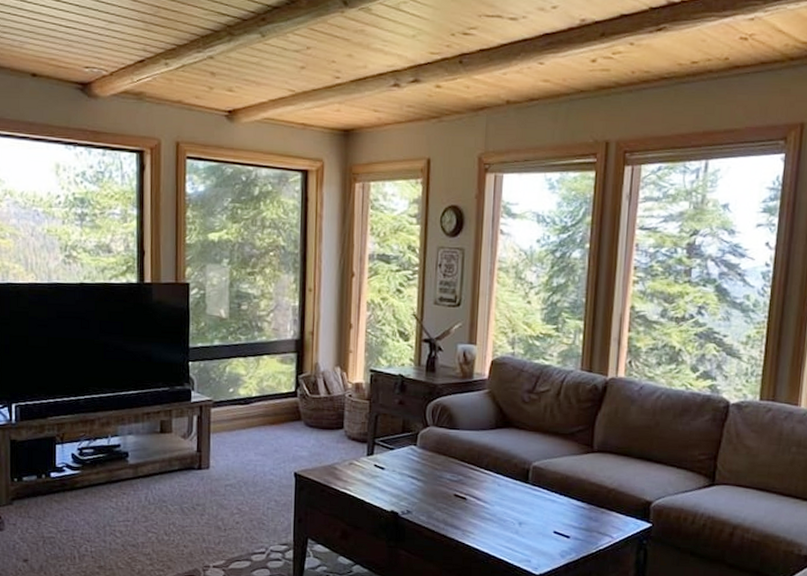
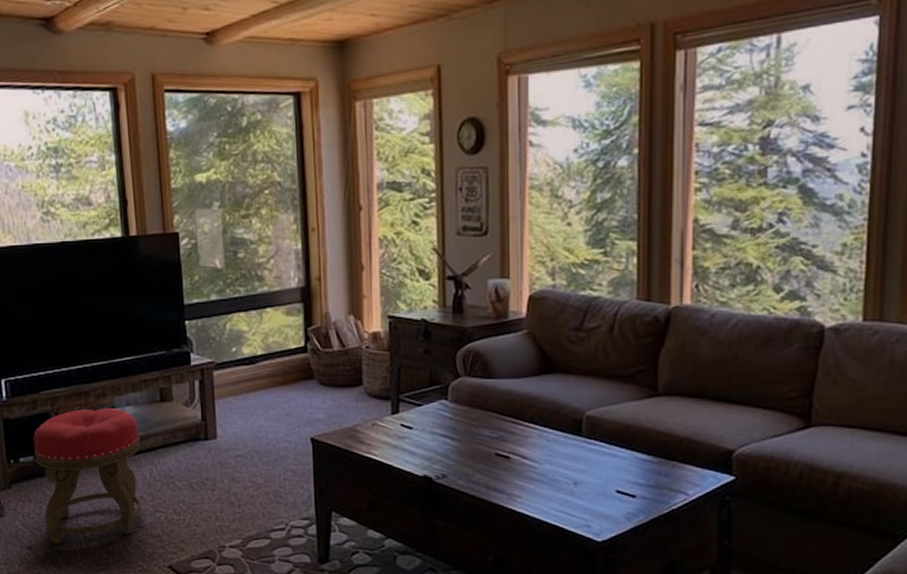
stool: none [38,435,139,558] -> present [33,408,142,544]

